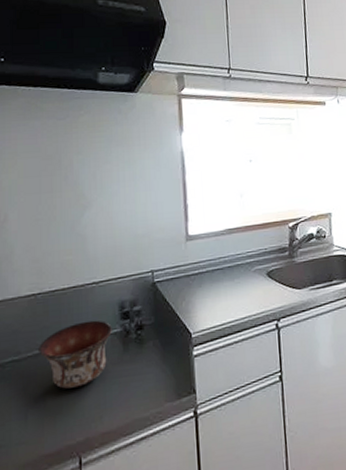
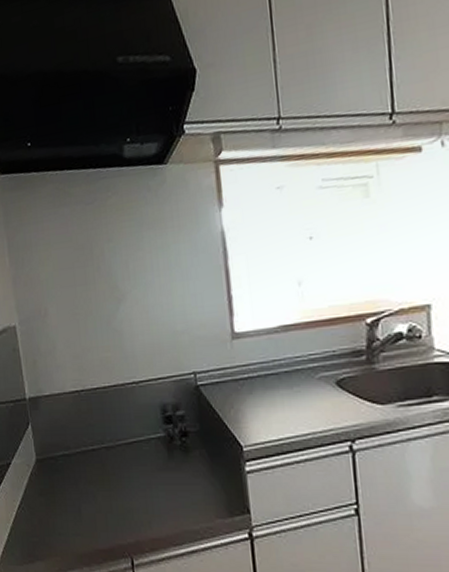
bowl: present [38,320,112,389] -> none [86,422,155,489]

